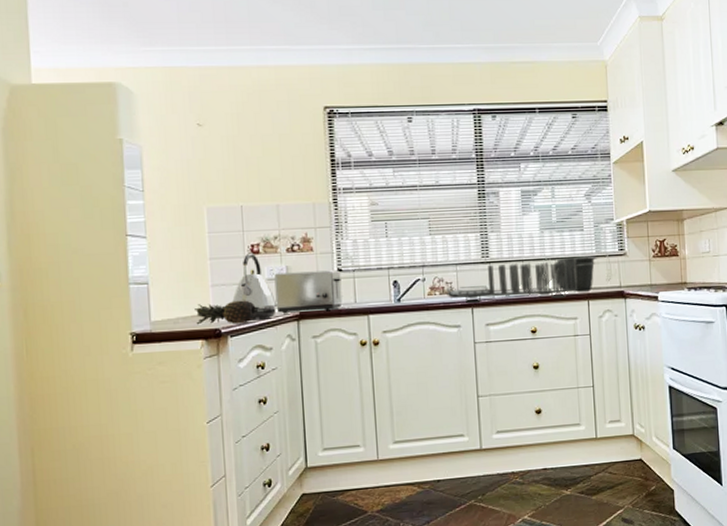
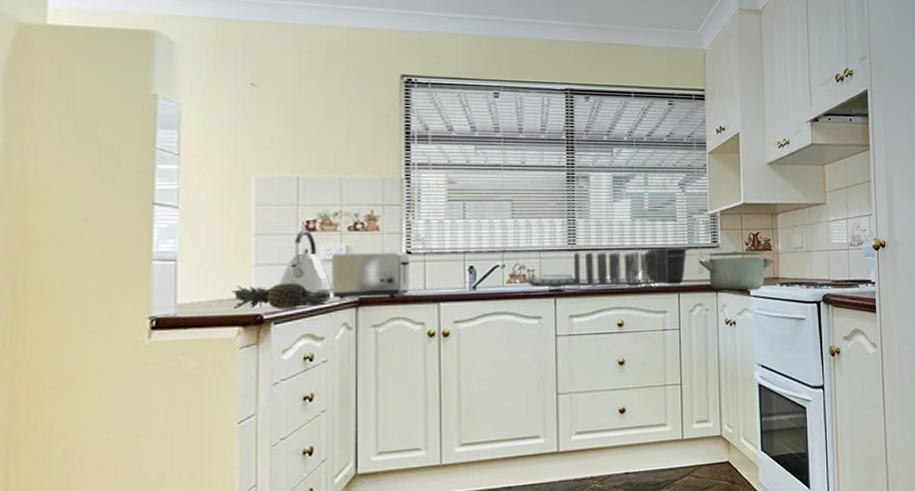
saucepan: none [606,257,682,298] -> present [699,251,774,292]

